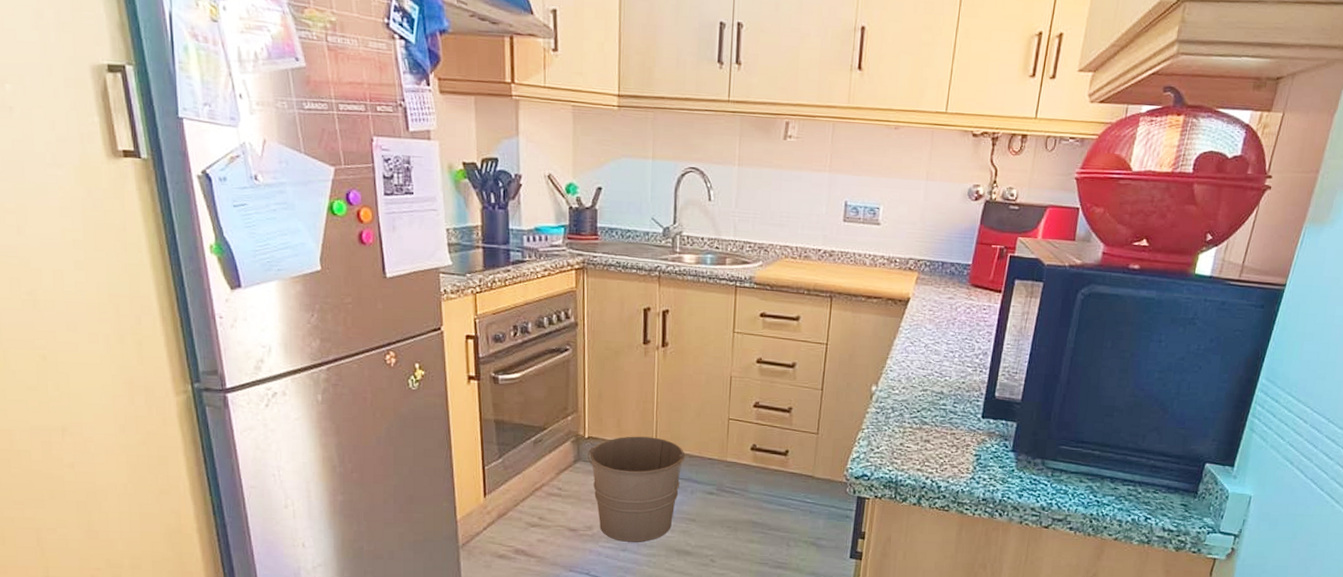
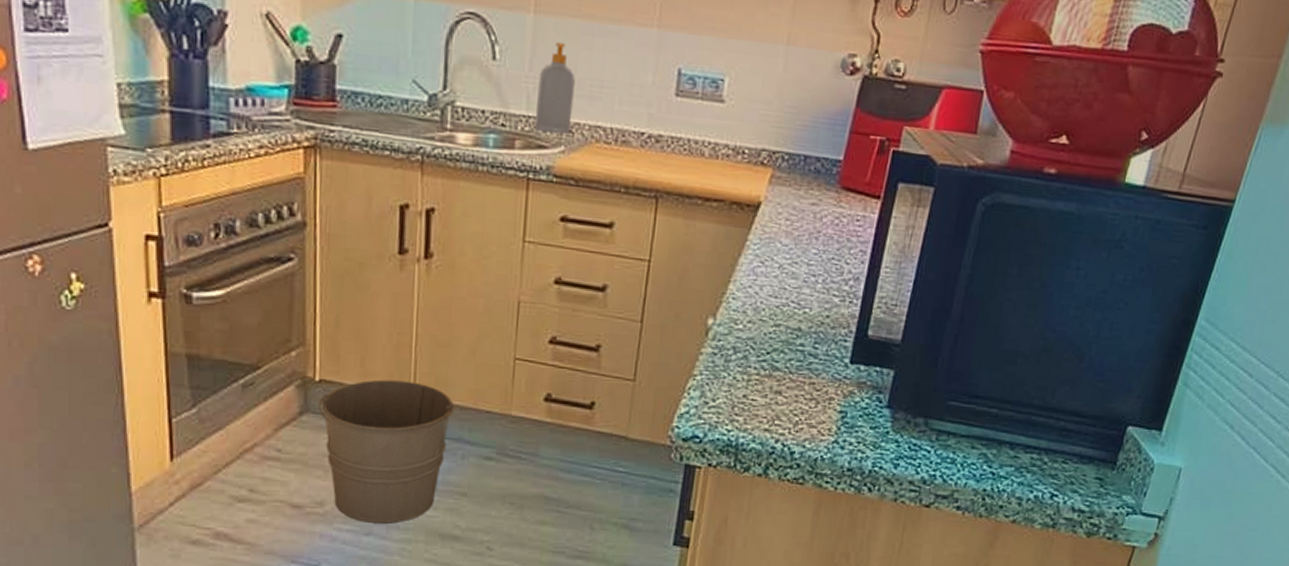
soap bottle: none [740,186,769,253] -> present [534,42,575,135]

